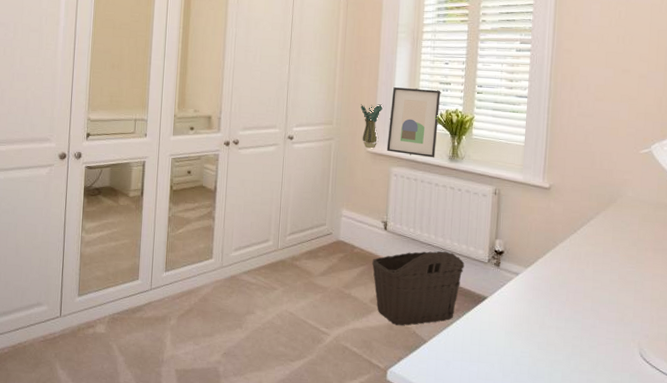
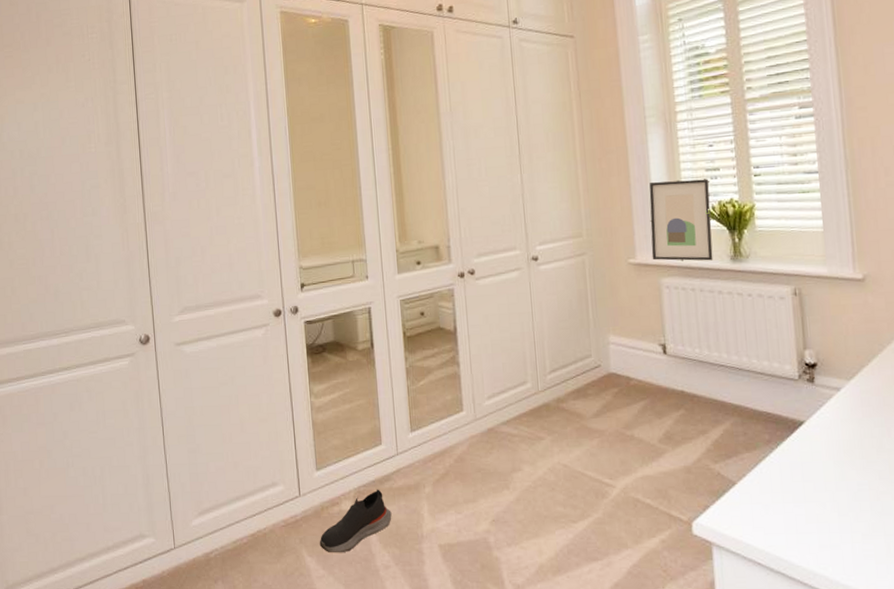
shoe: none [72,317,139,369] -> present [319,489,392,553]
vase: present [360,103,384,149] -> none [613,204,641,260]
wicker basket: present [372,251,465,326] -> none [654,371,770,468]

